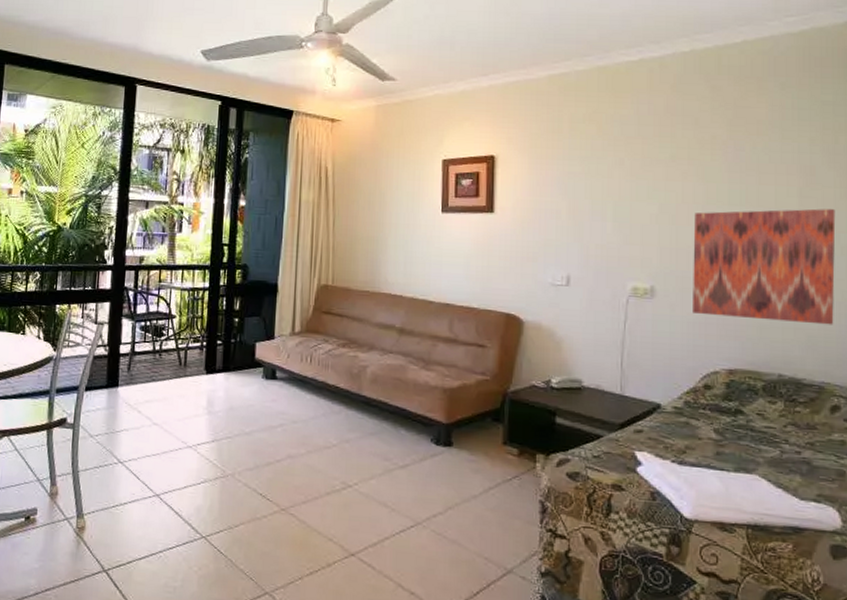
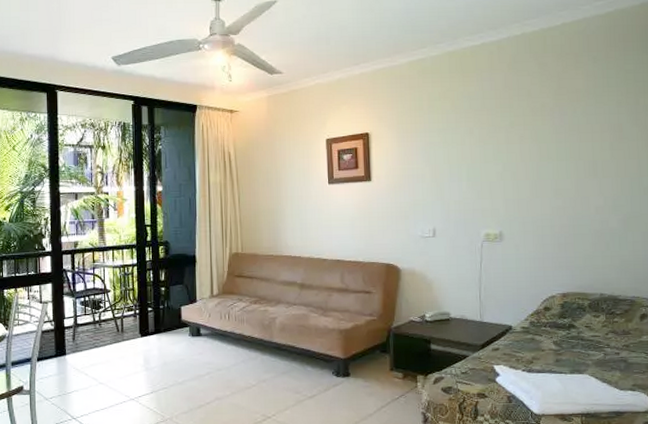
wall art: present [693,209,836,325] -> none [531,158,641,252]

